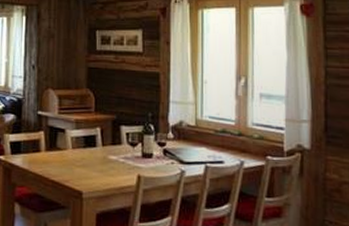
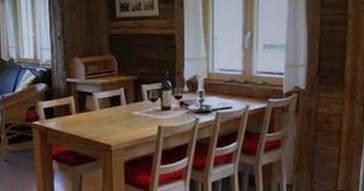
candle holder: none [172,121,202,165] -> present [187,75,214,113]

